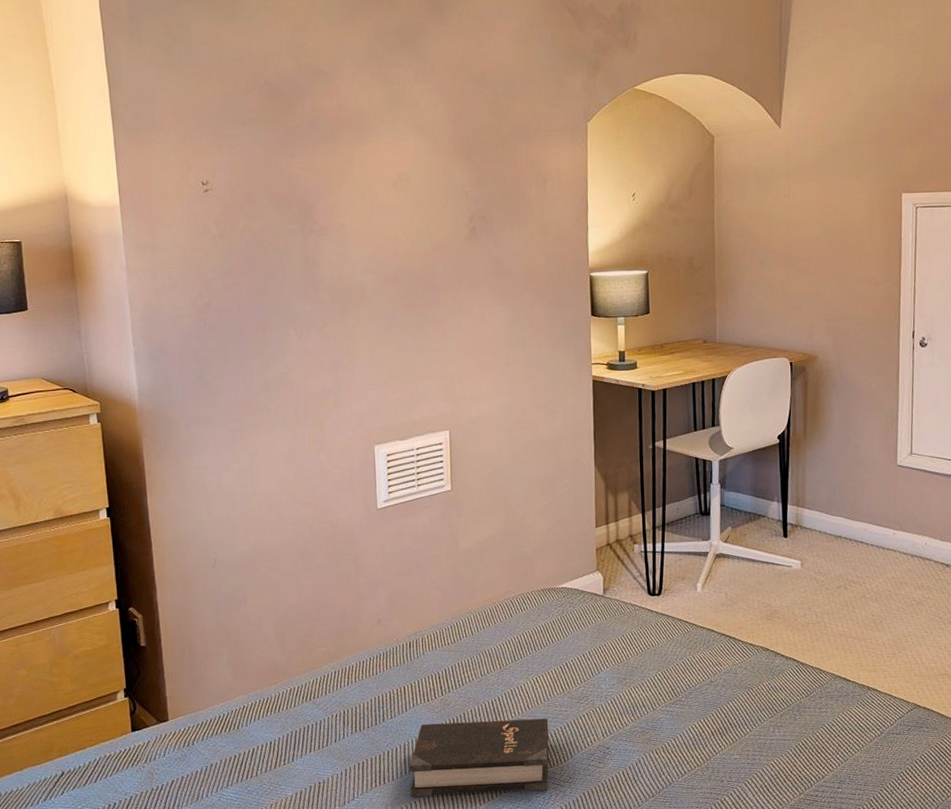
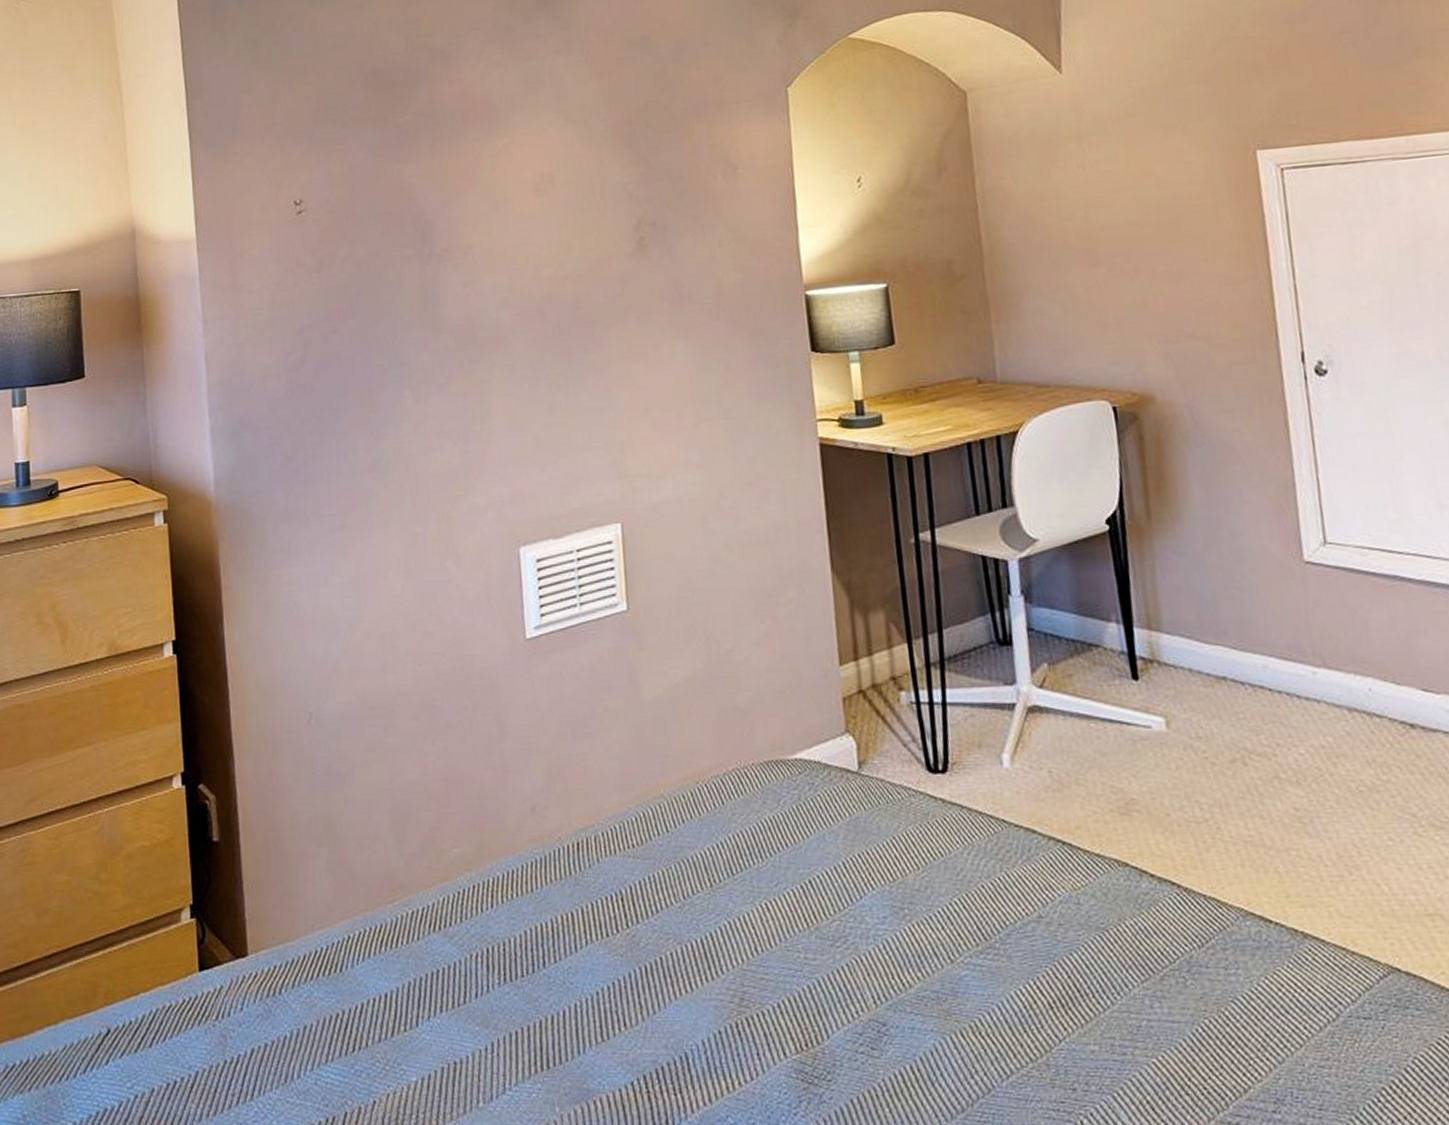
hardback book: present [408,718,549,797] -> none [583,970,796,1092]

